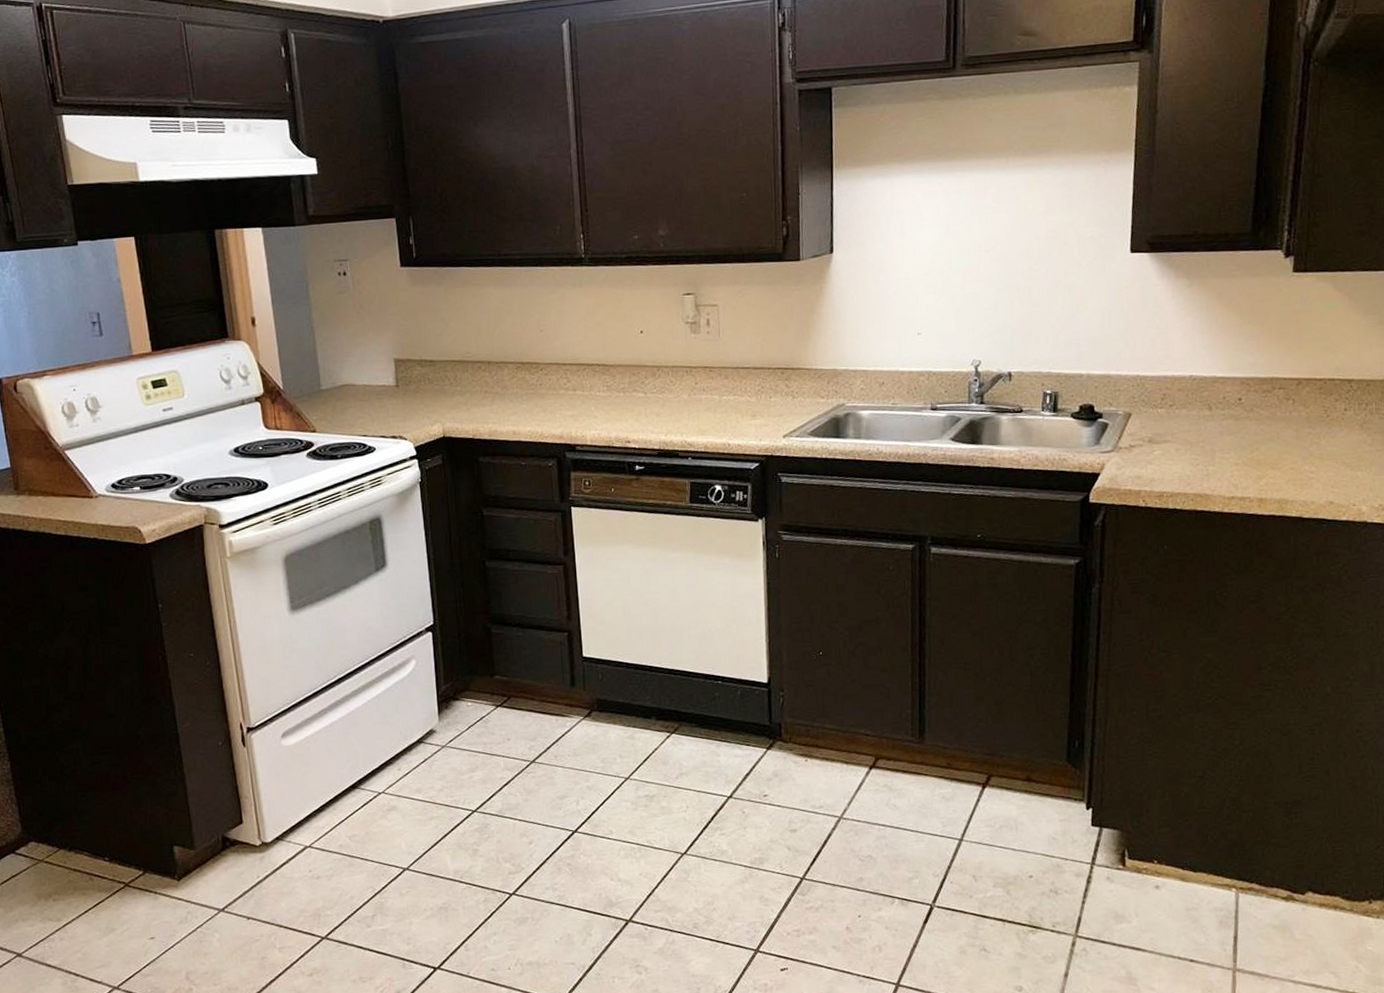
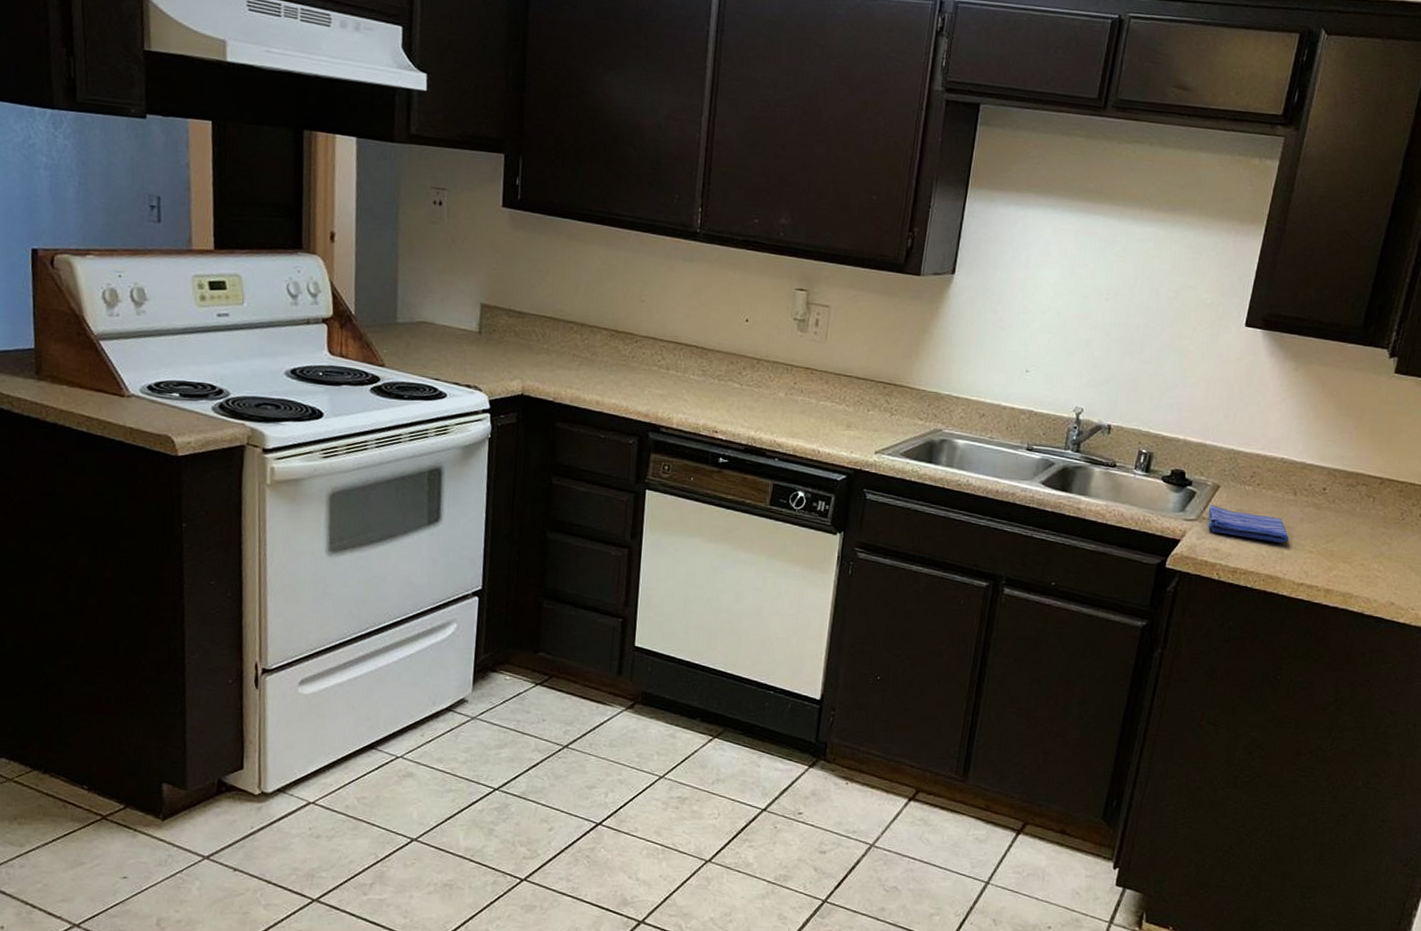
dish towel: none [1124,433,1212,461] -> present [1207,505,1289,543]

